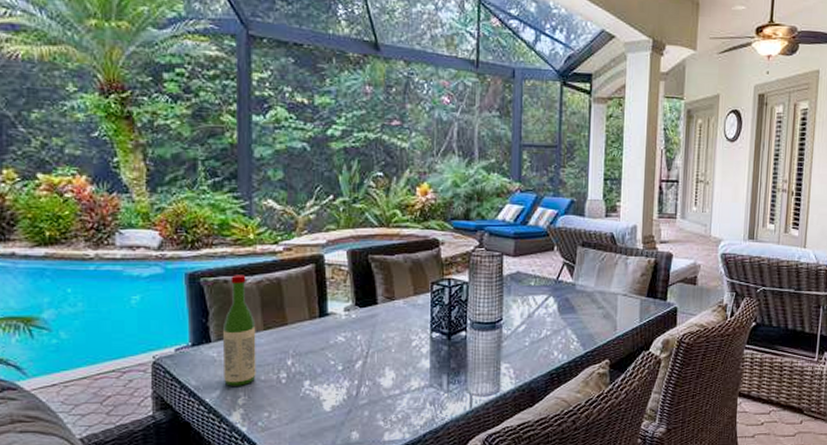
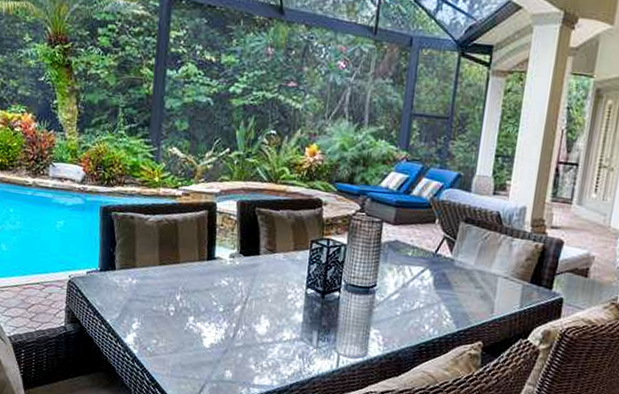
wine bottle: present [223,275,256,386] -> none [123,212,153,313]

